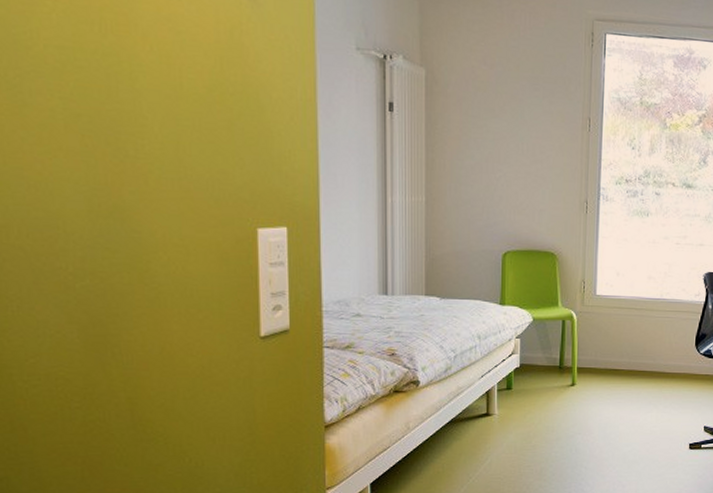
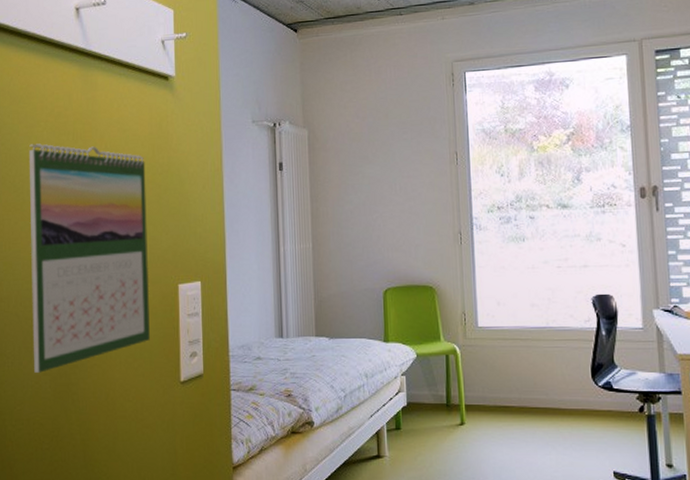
calendar: none [28,28,219,320] -> present [28,143,150,373]

